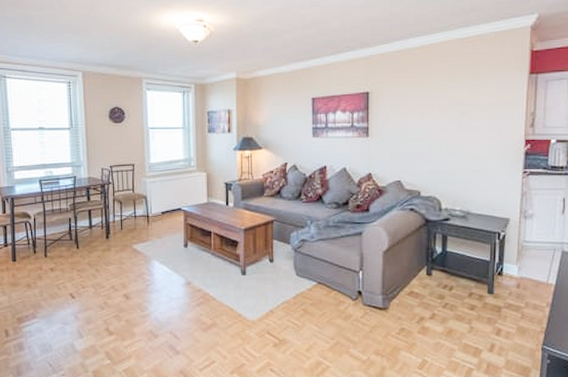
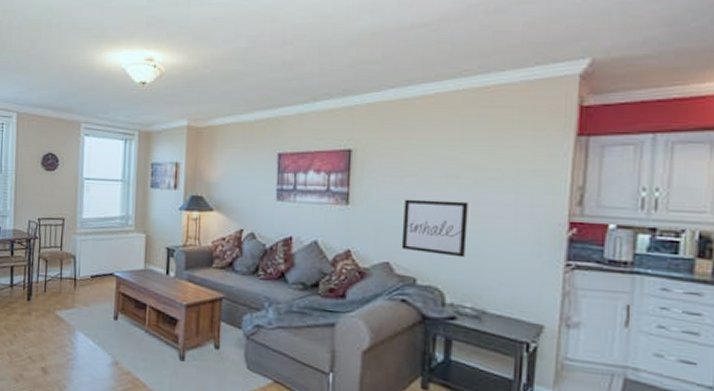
wall art: none [409,129,456,173] -> present [401,199,468,258]

